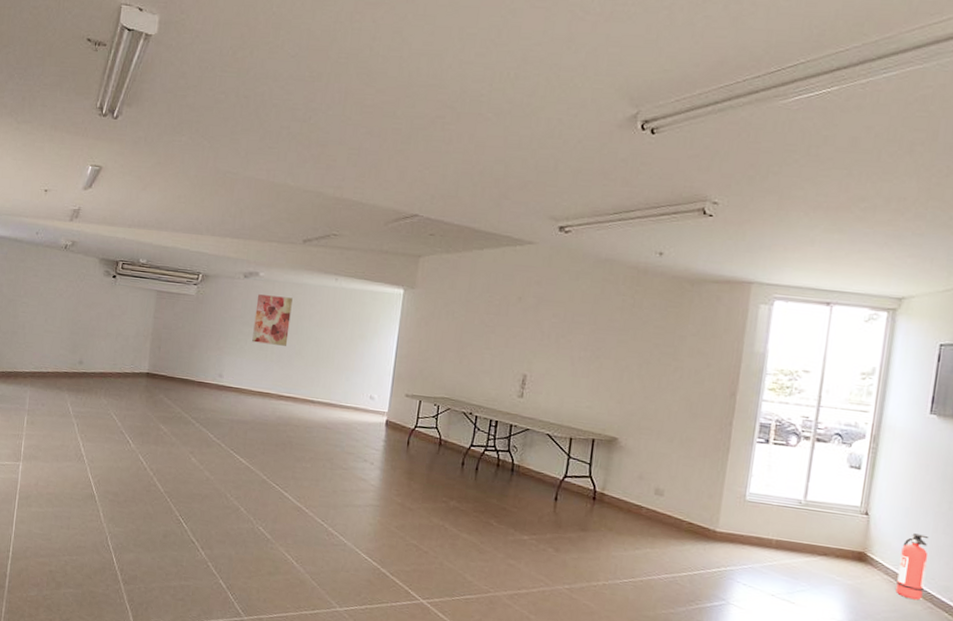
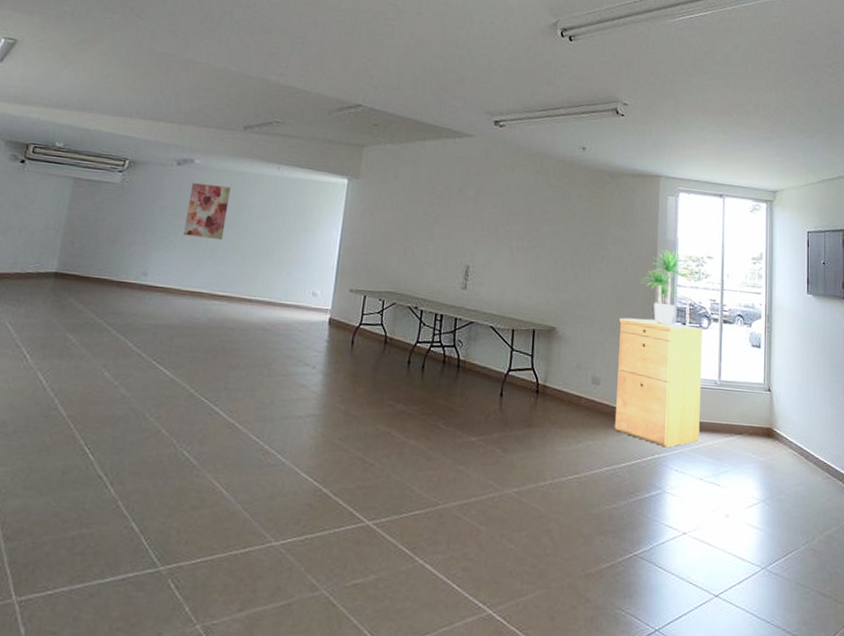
filing cabinet: none [676,431,791,562] -> present [614,317,704,448]
potted plant: none [718,362,778,442] -> present [640,249,688,326]
fire extinguisher: present [895,533,930,601] -> none [798,406,821,472]

